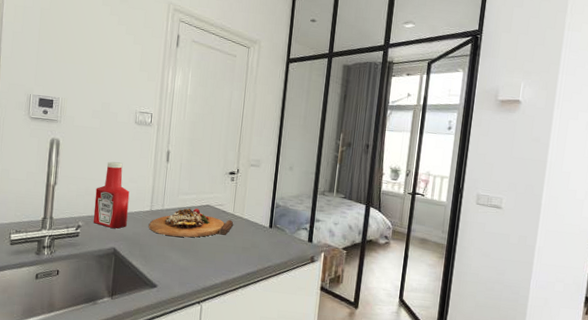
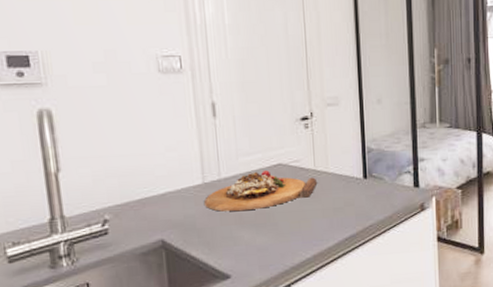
ketchup bottle: present [93,161,130,229] -> none [119,127,174,216]

